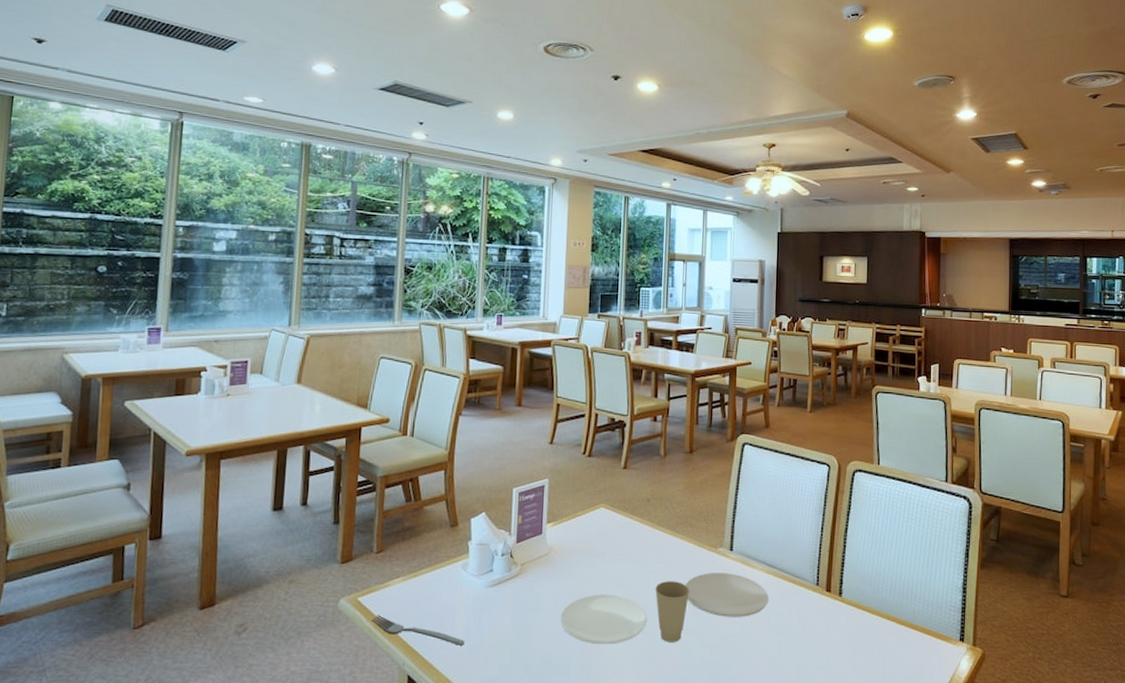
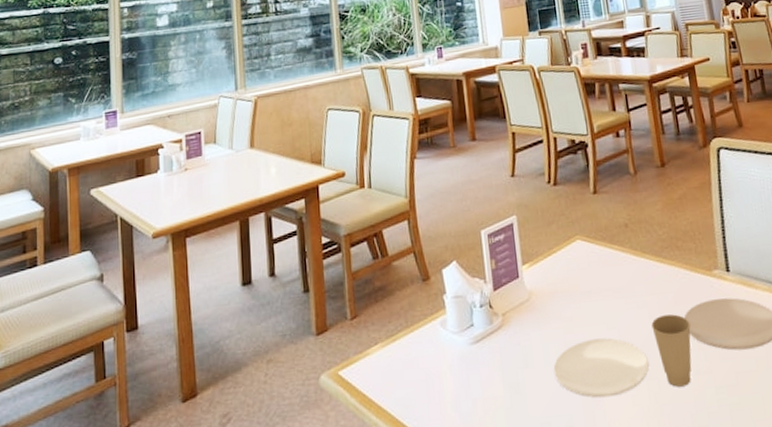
fork: present [371,615,465,645] -> none [355,389,456,415]

